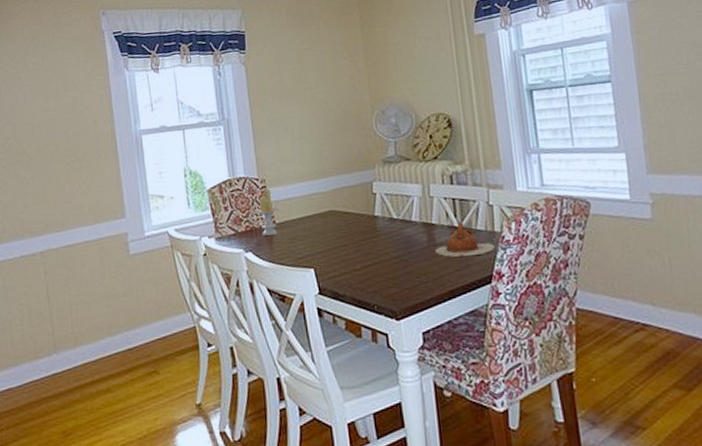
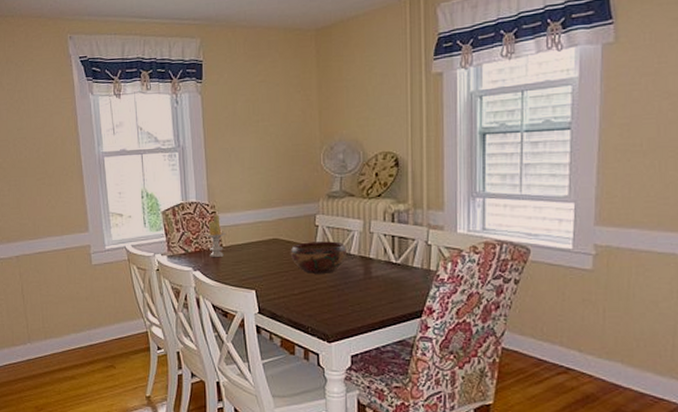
decorative bowl: none [348,208,408,246] -> present [290,241,346,274]
teapot: present [435,222,495,257] -> none [370,259,428,290]

